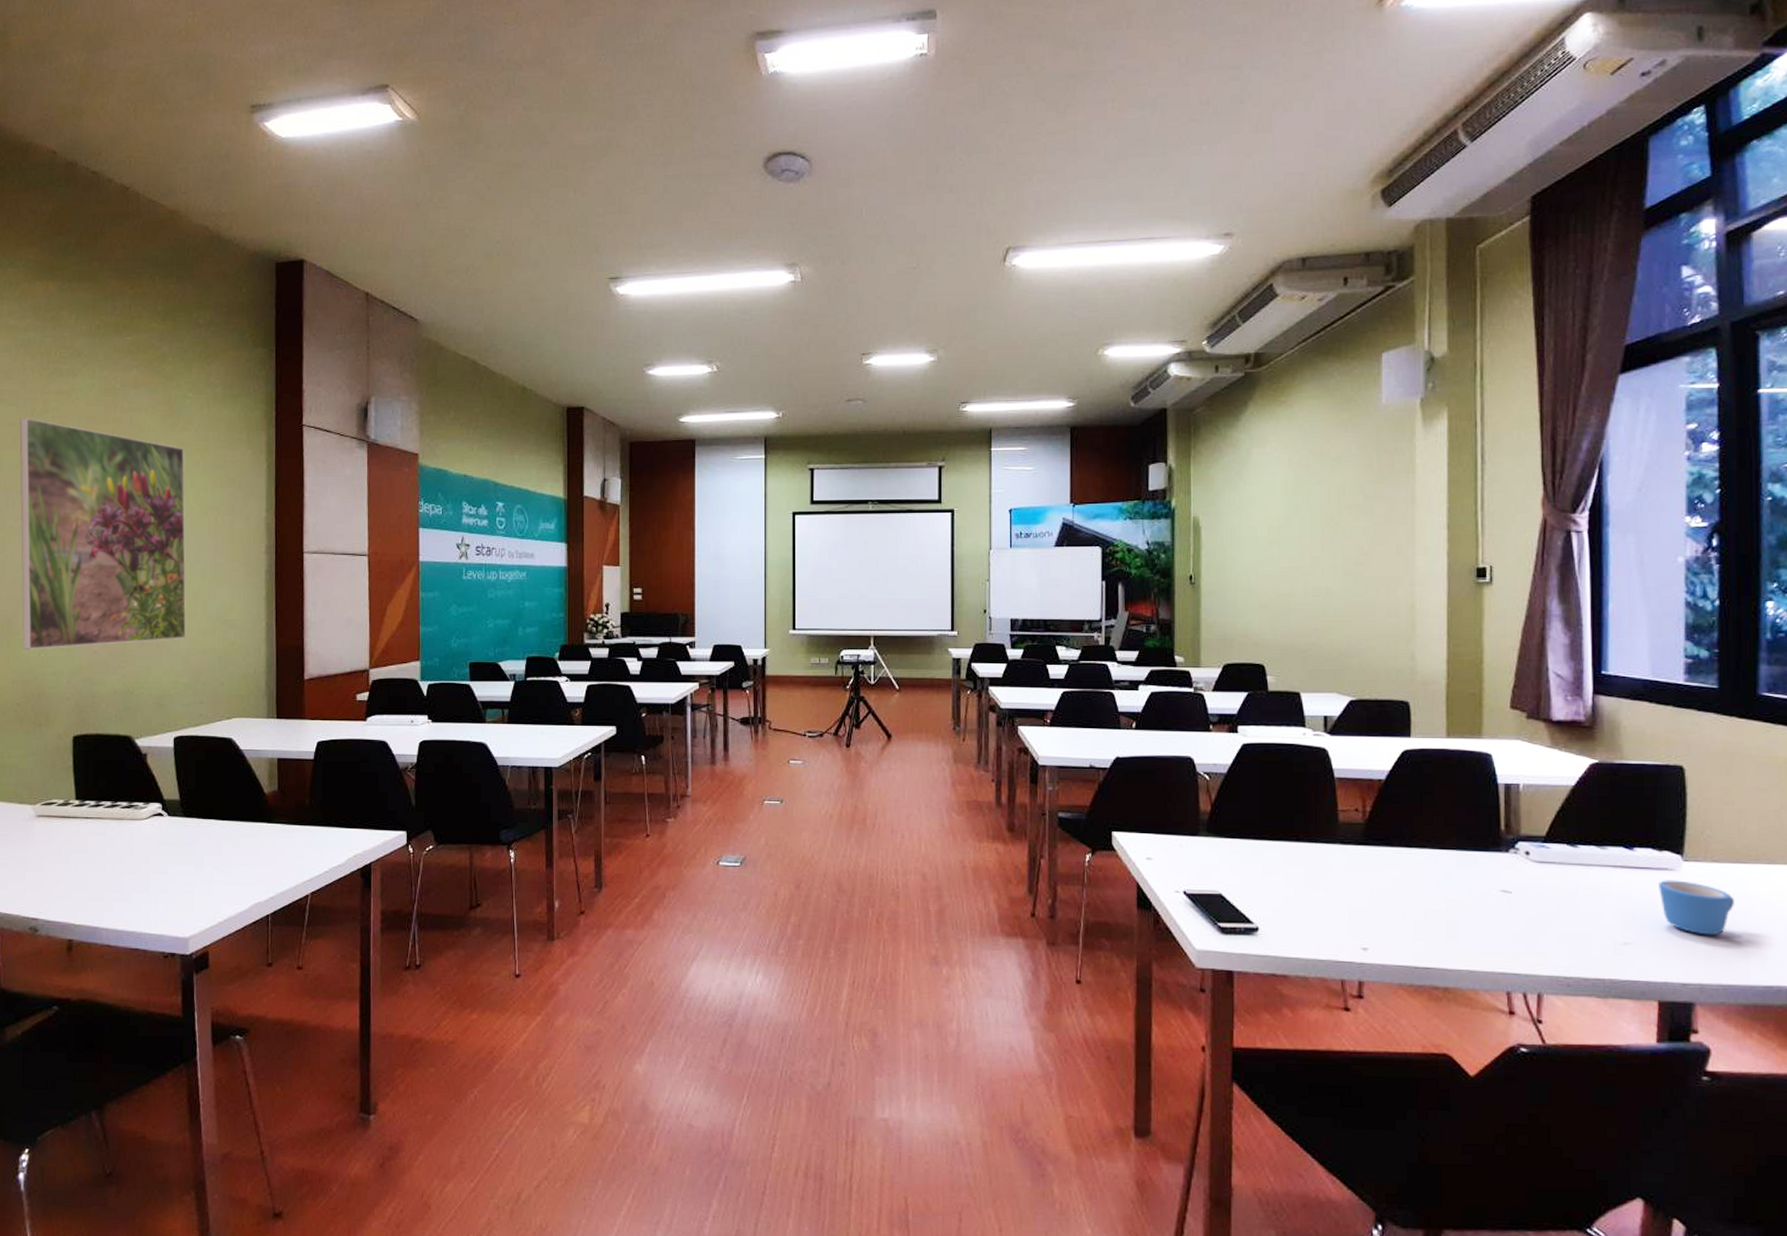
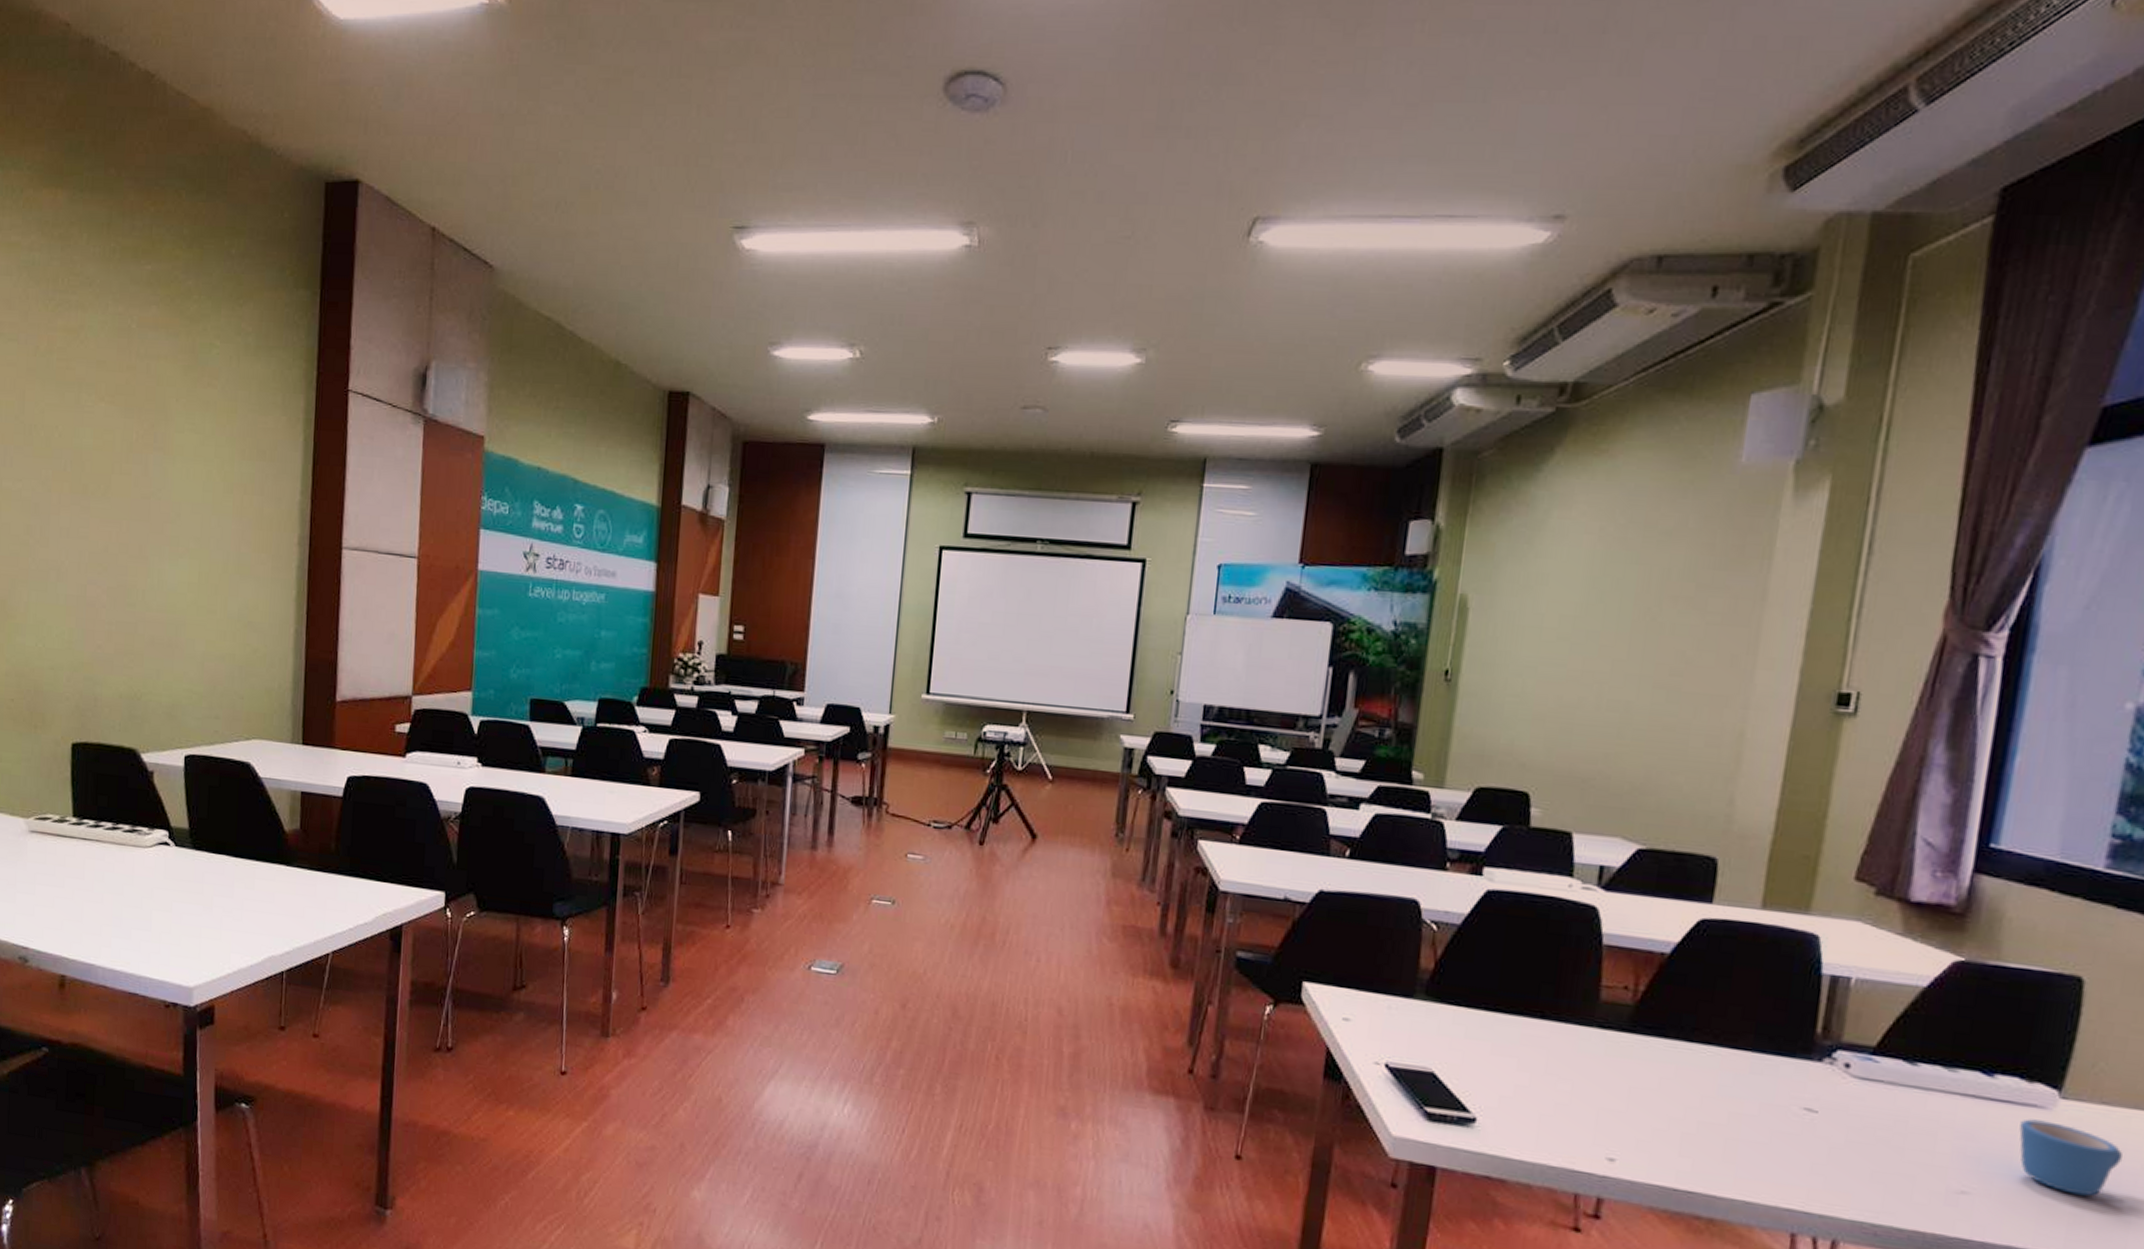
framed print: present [20,418,187,650] -> none [18,357,209,640]

